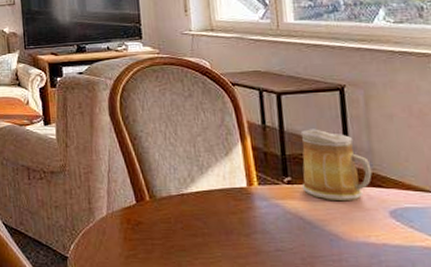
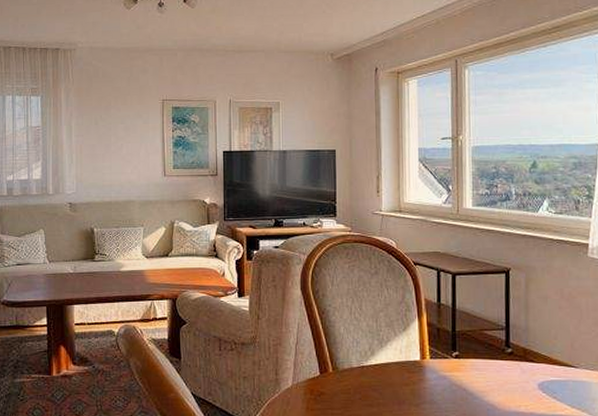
mug: present [300,129,372,202] -> none [467,308,527,375]

